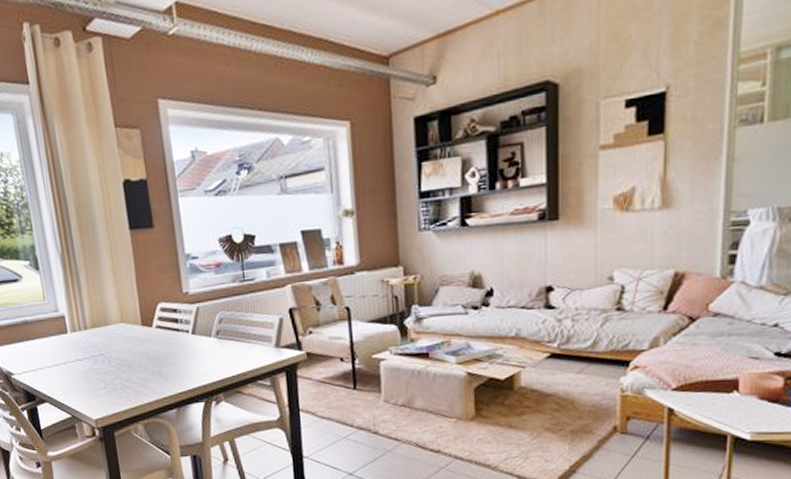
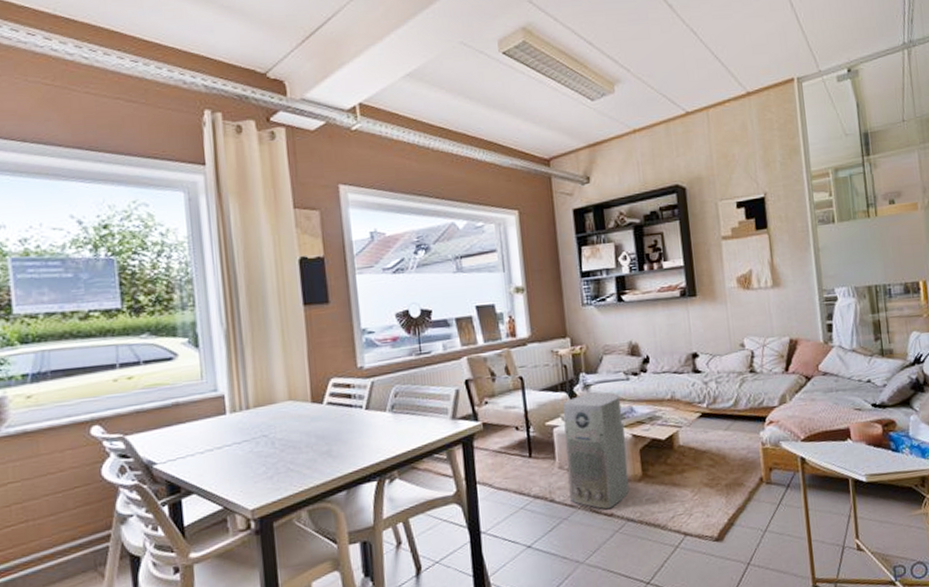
air purifier: none [391,326,460,446] -> present [562,392,630,510]

